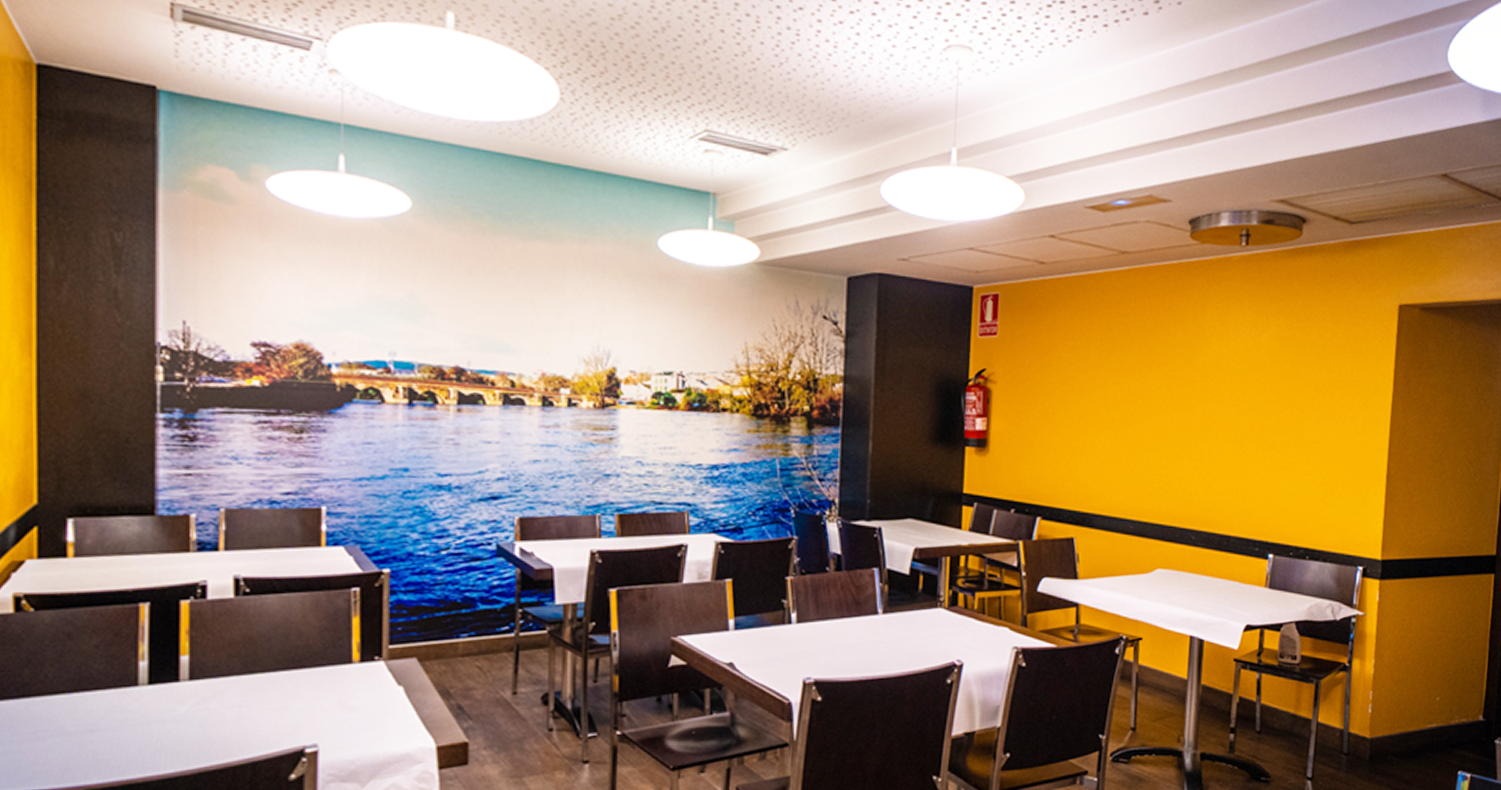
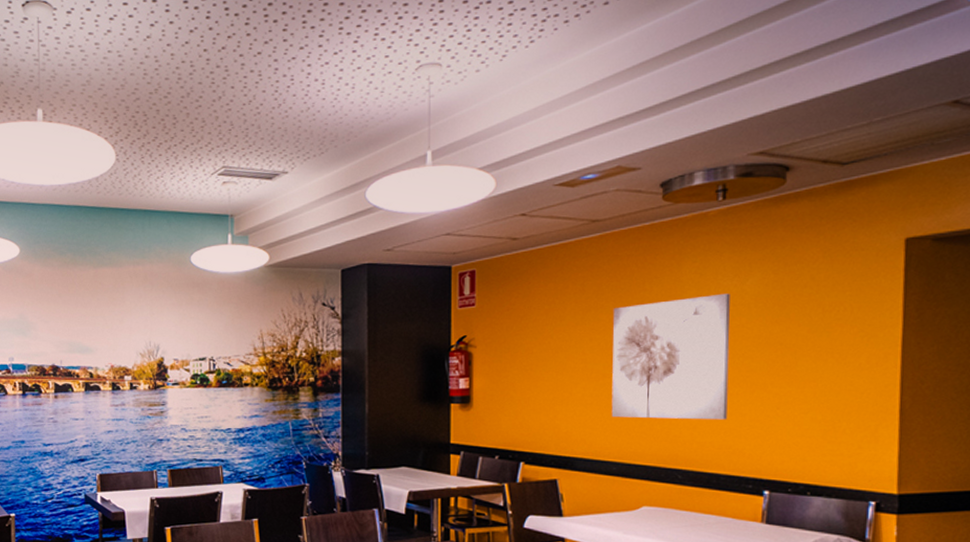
wall art: none [1131,344,1248,479] -> present [611,293,730,420]

